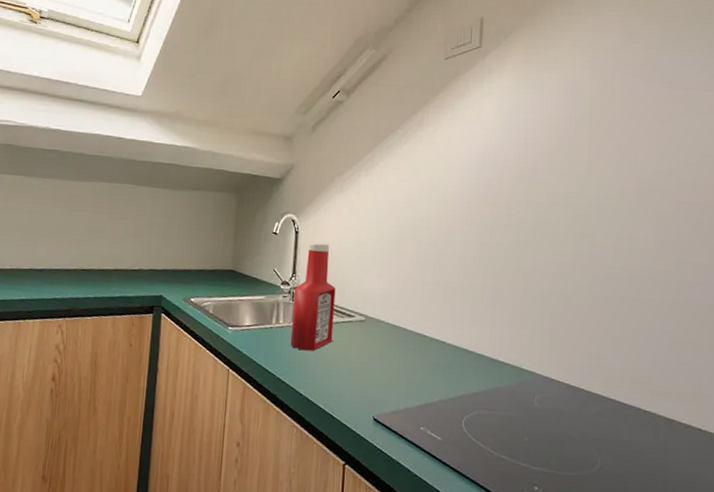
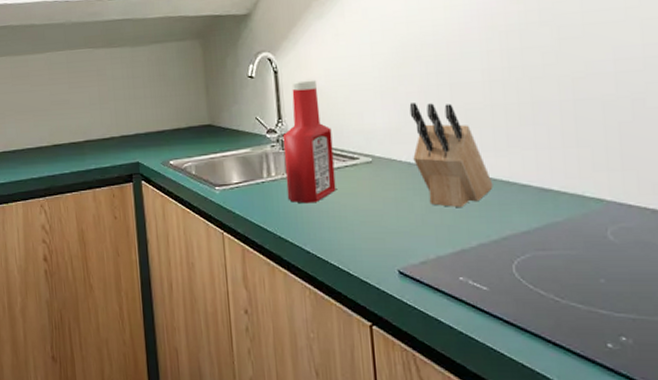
knife block: none [398,275,456,368] -> present [409,103,493,208]

